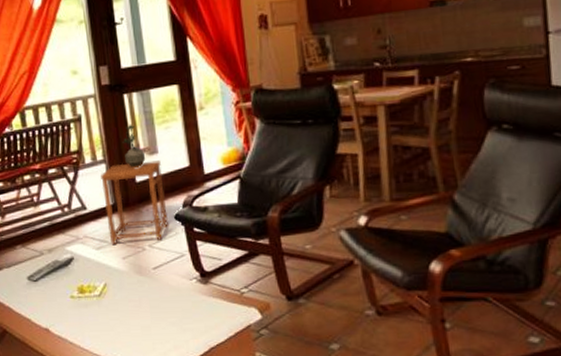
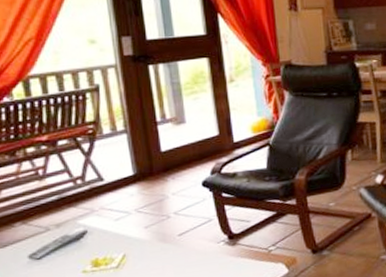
side table: present [101,160,168,244] -> none [121,130,195,215]
potted plant: present [121,124,146,168] -> none [145,94,173,138]

